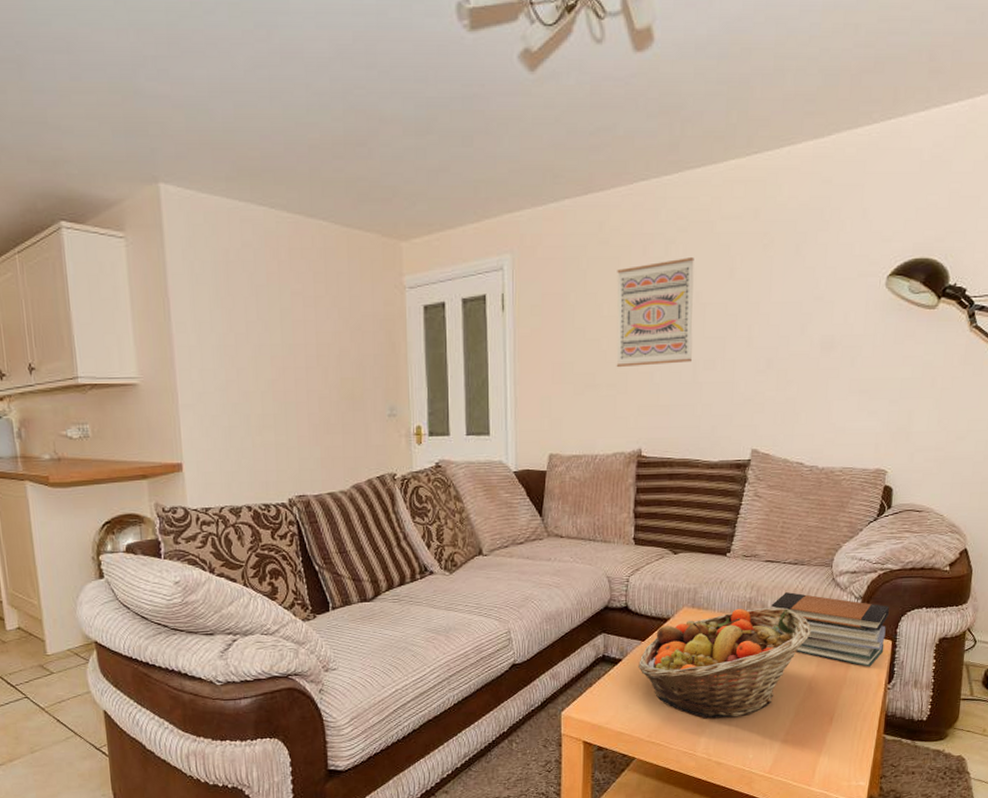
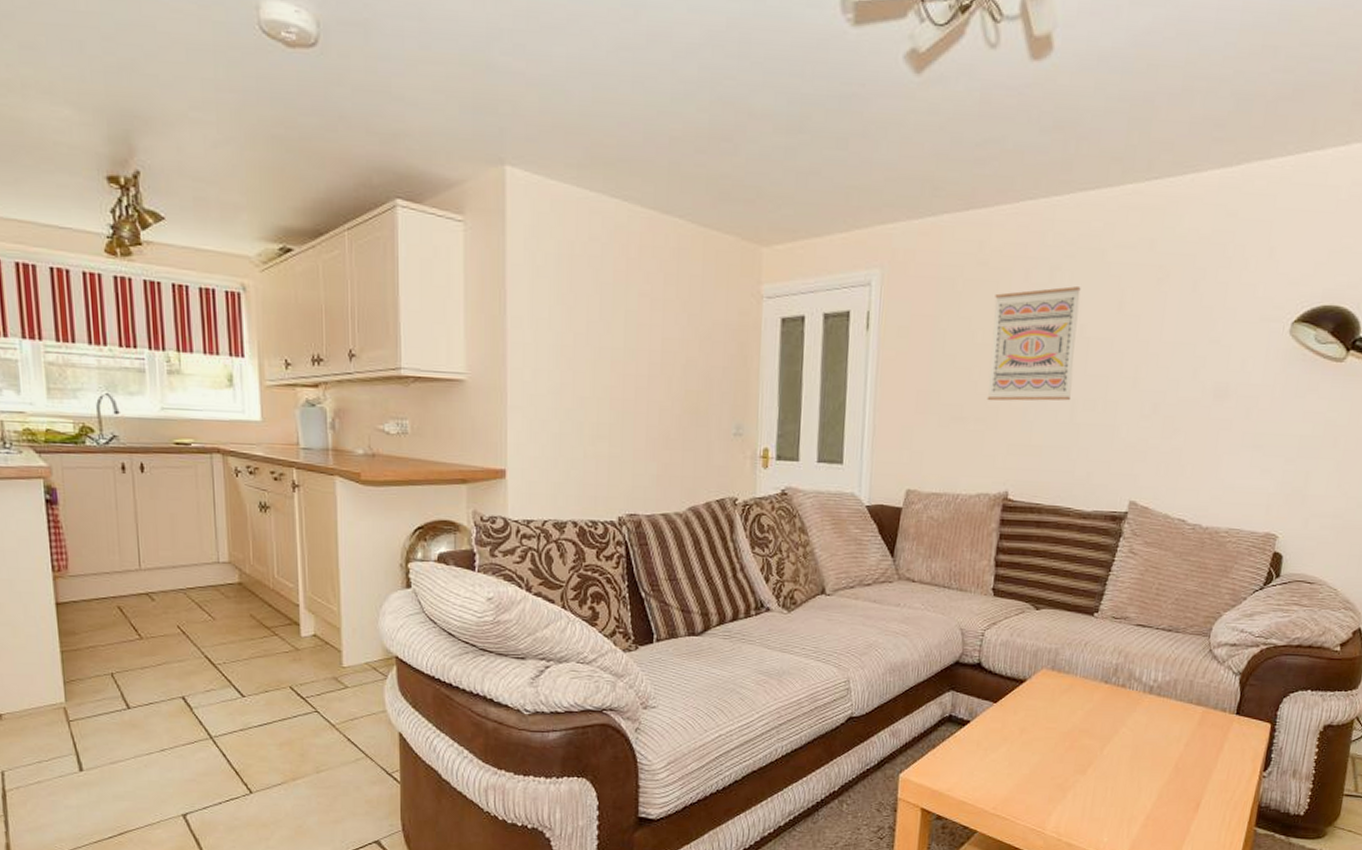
fruit basket: present [638,607,812,719] -> none [988,674,1183,795]
book stack: present [771,592,889,667] -> none [1139,661,1270,751]

